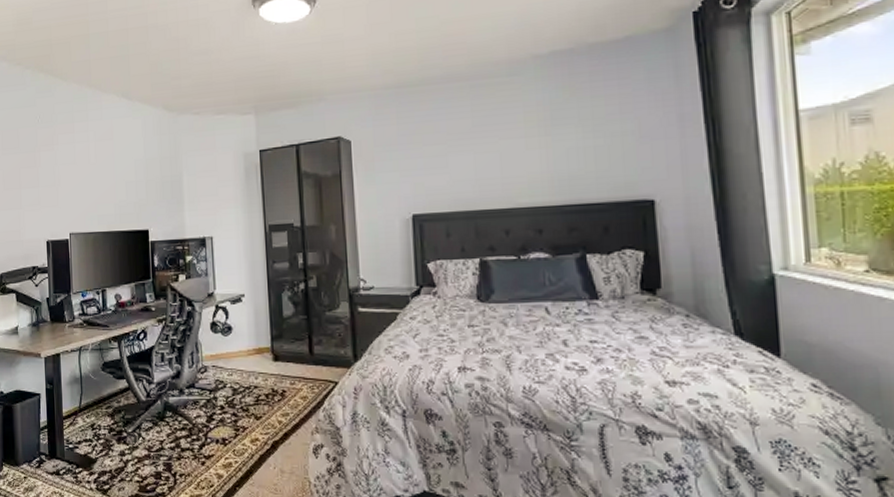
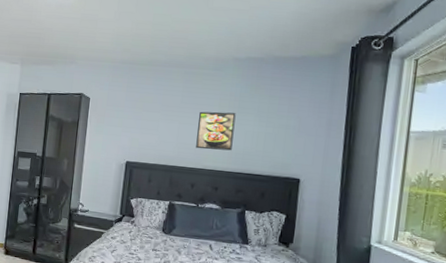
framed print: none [500,127,552,183] -> present [196,111,236,151]

